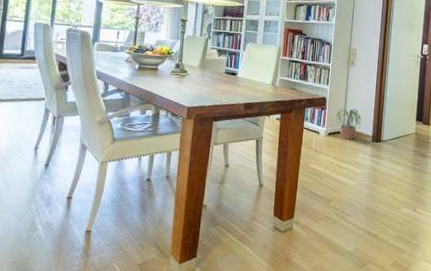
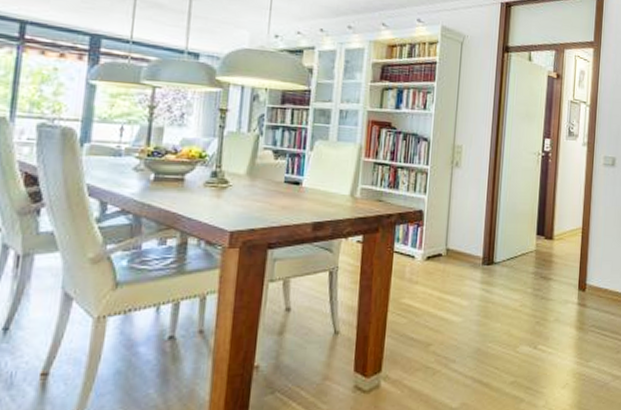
potted plant: present [335,108,362,140] -> none [435,223,469,264]

